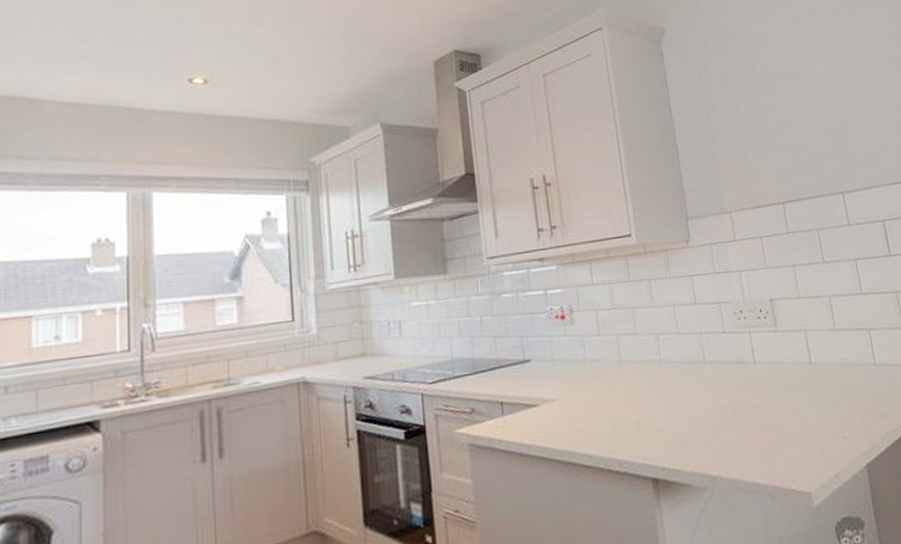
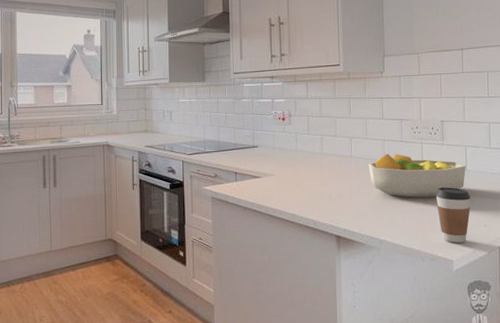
fruit bowl: none [684,350,811,411] -> present [368,153,467,198]
coffee cup: none [776,389,825,467] -> present [436,187,471,243]

